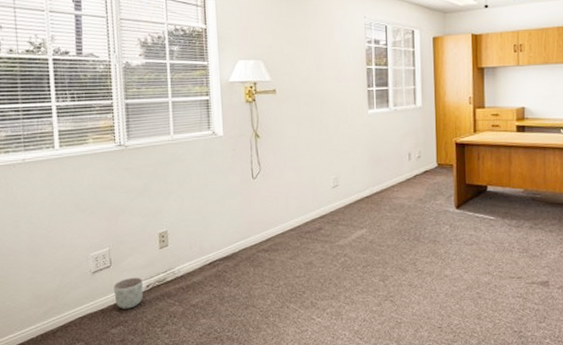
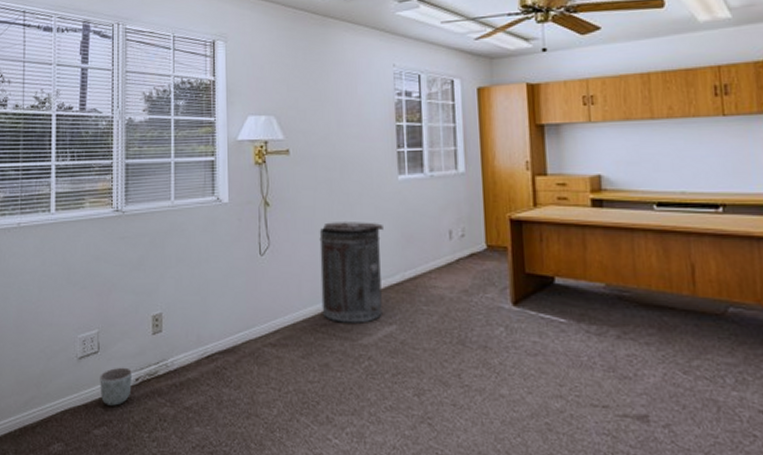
trash can: none [303,148,356,230] -> present [319,222,383,323]

